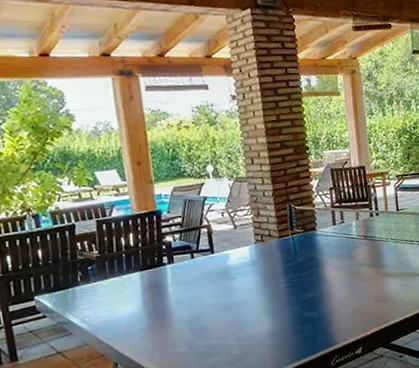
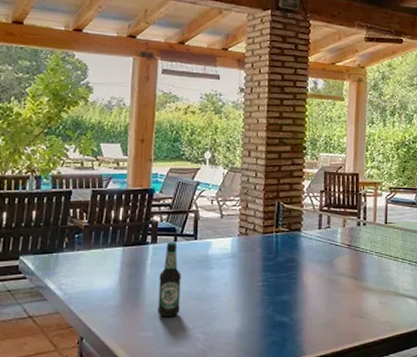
bottle: none [182,258,209,331] -> present [157,242,181,317]

